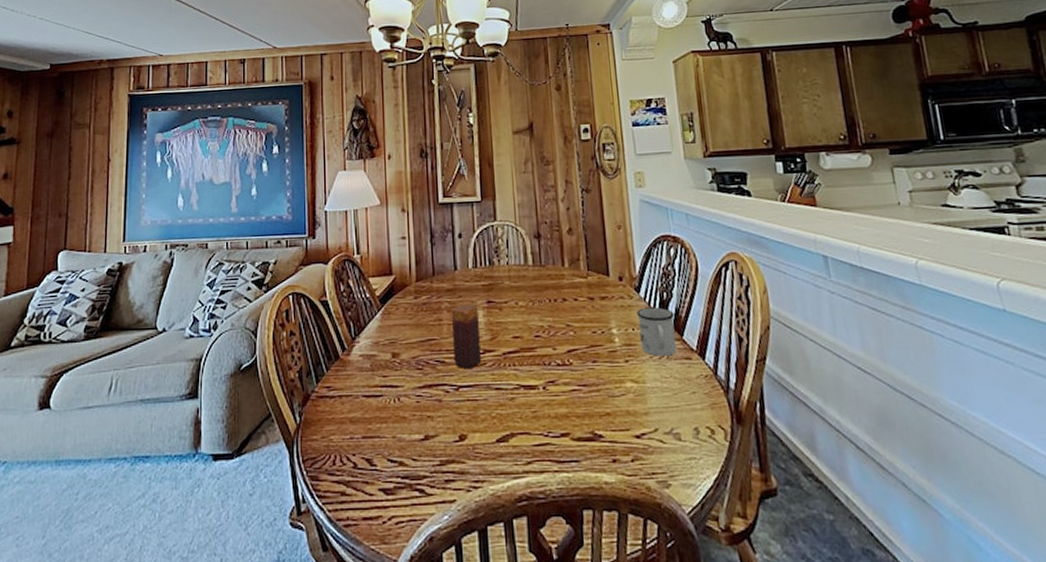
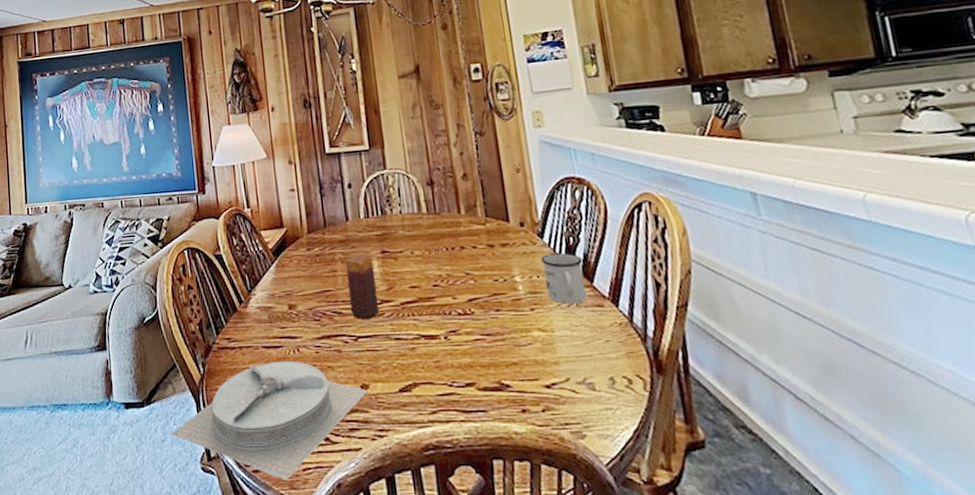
plate: none [260,410,466,535] -> present [171,360,368,480]

